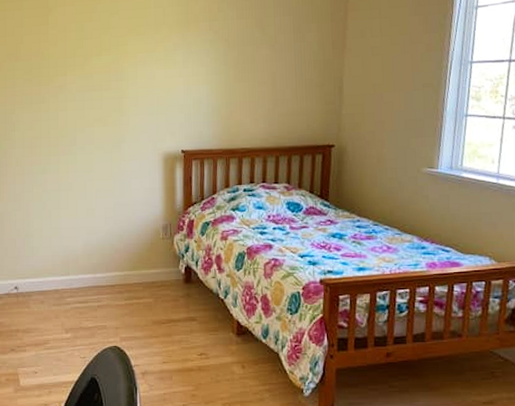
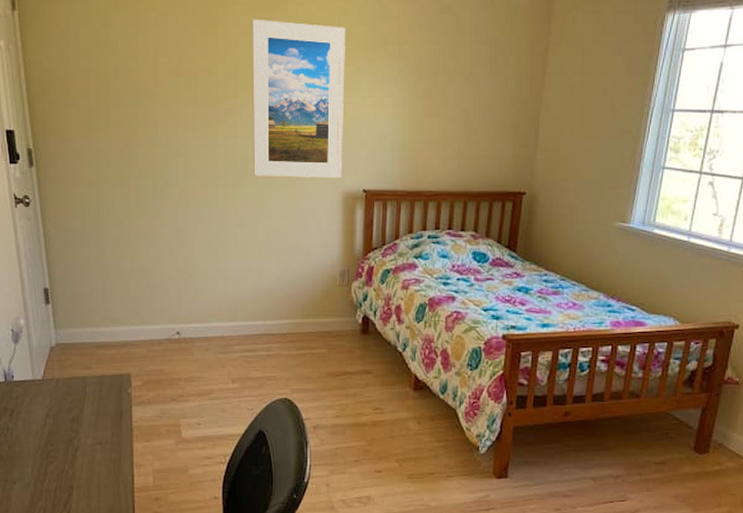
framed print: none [78,8,162,143] -> present [251,19,345,179]

